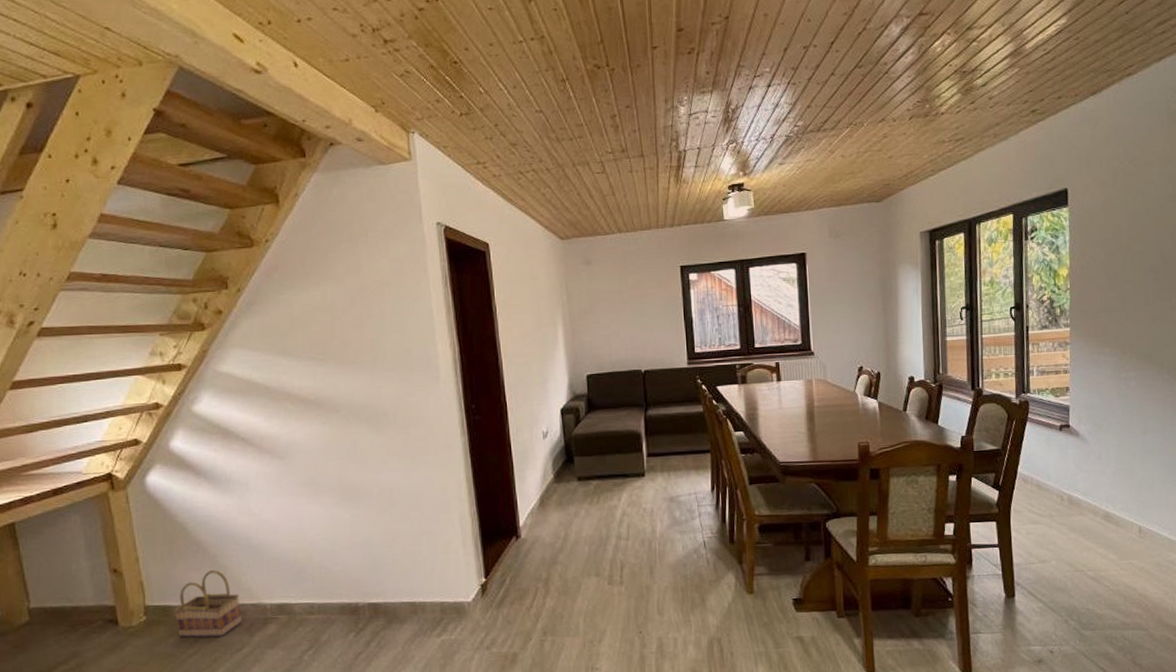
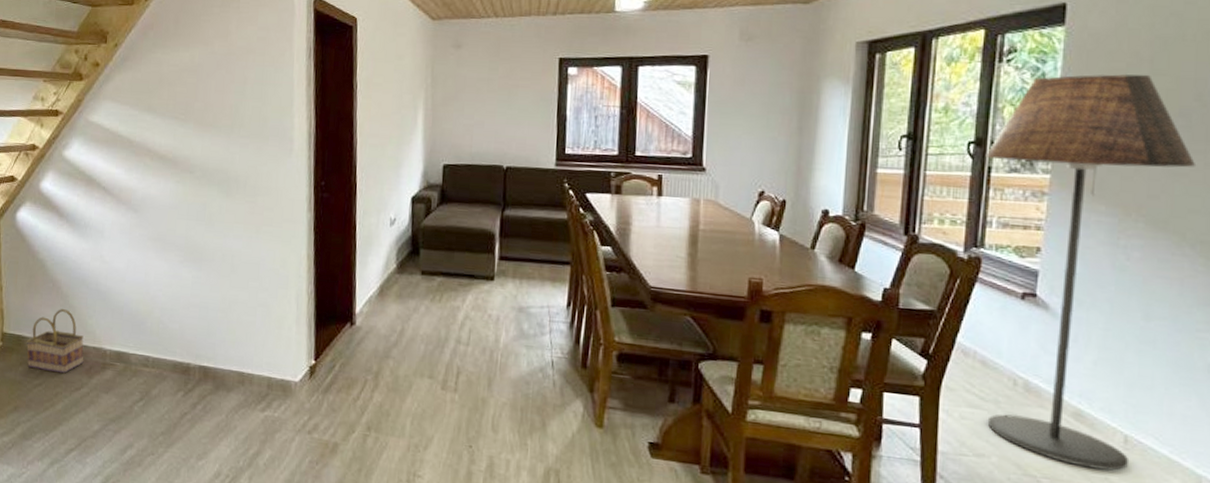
floor lamp: none [1023,241,1166,557] -> present [985,74,1197,472]

